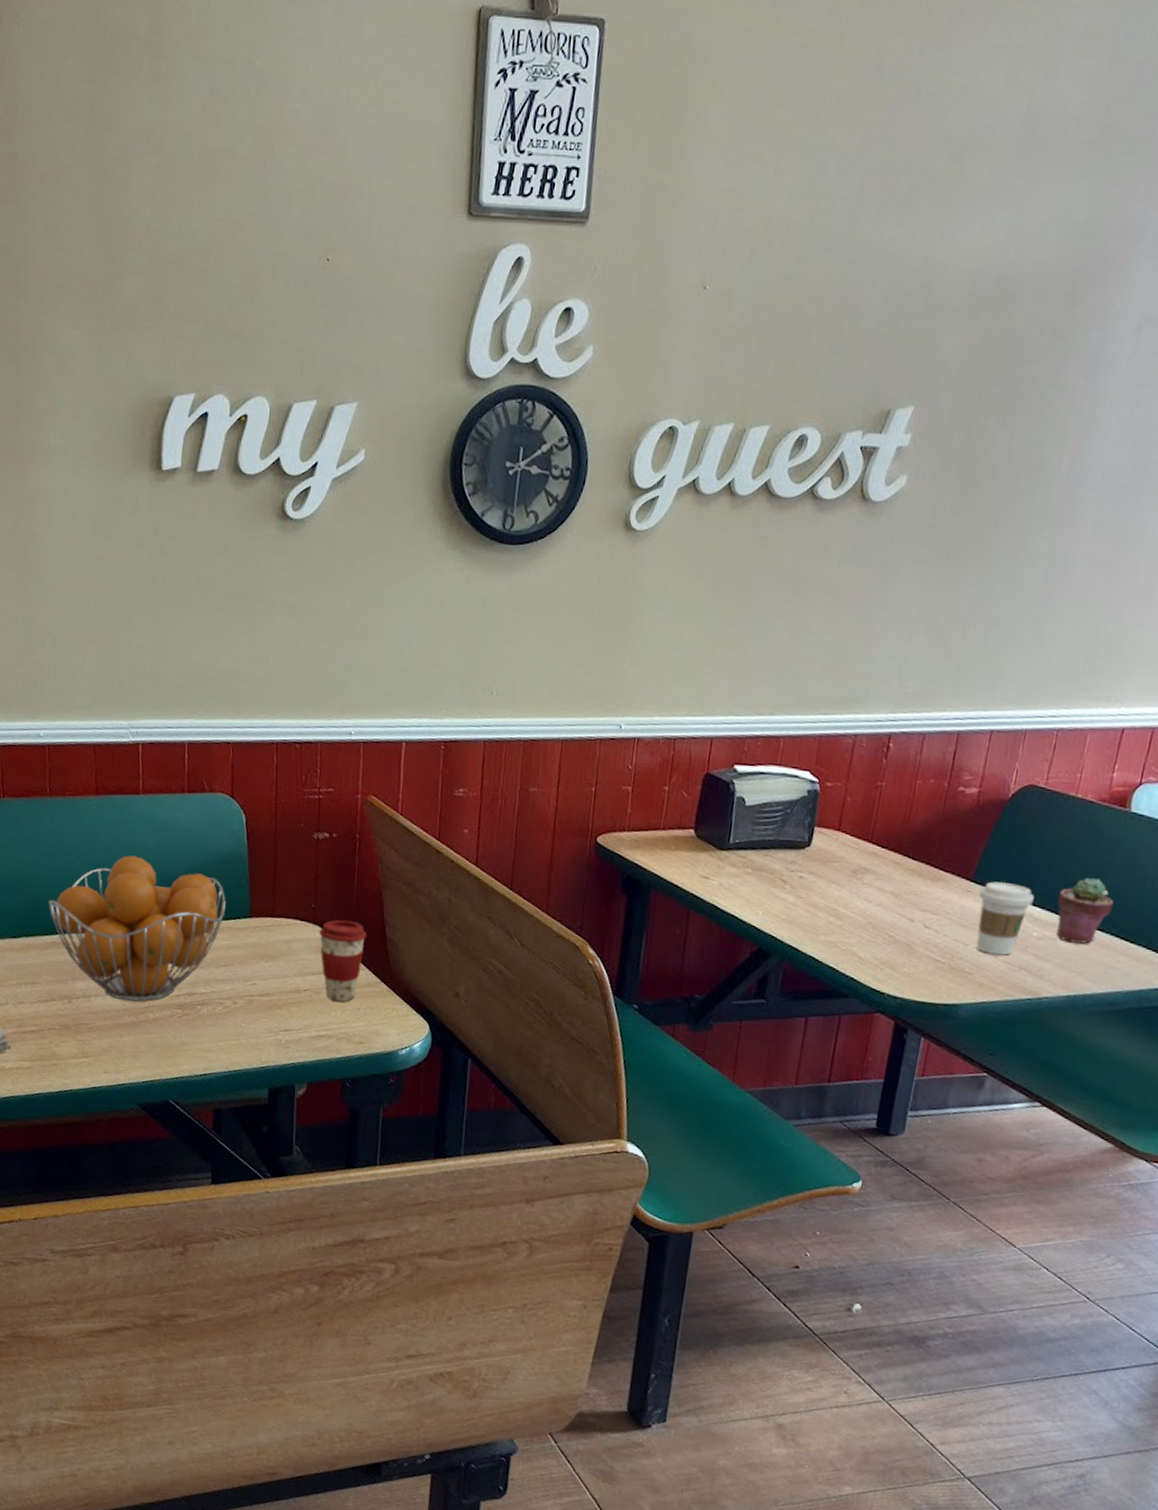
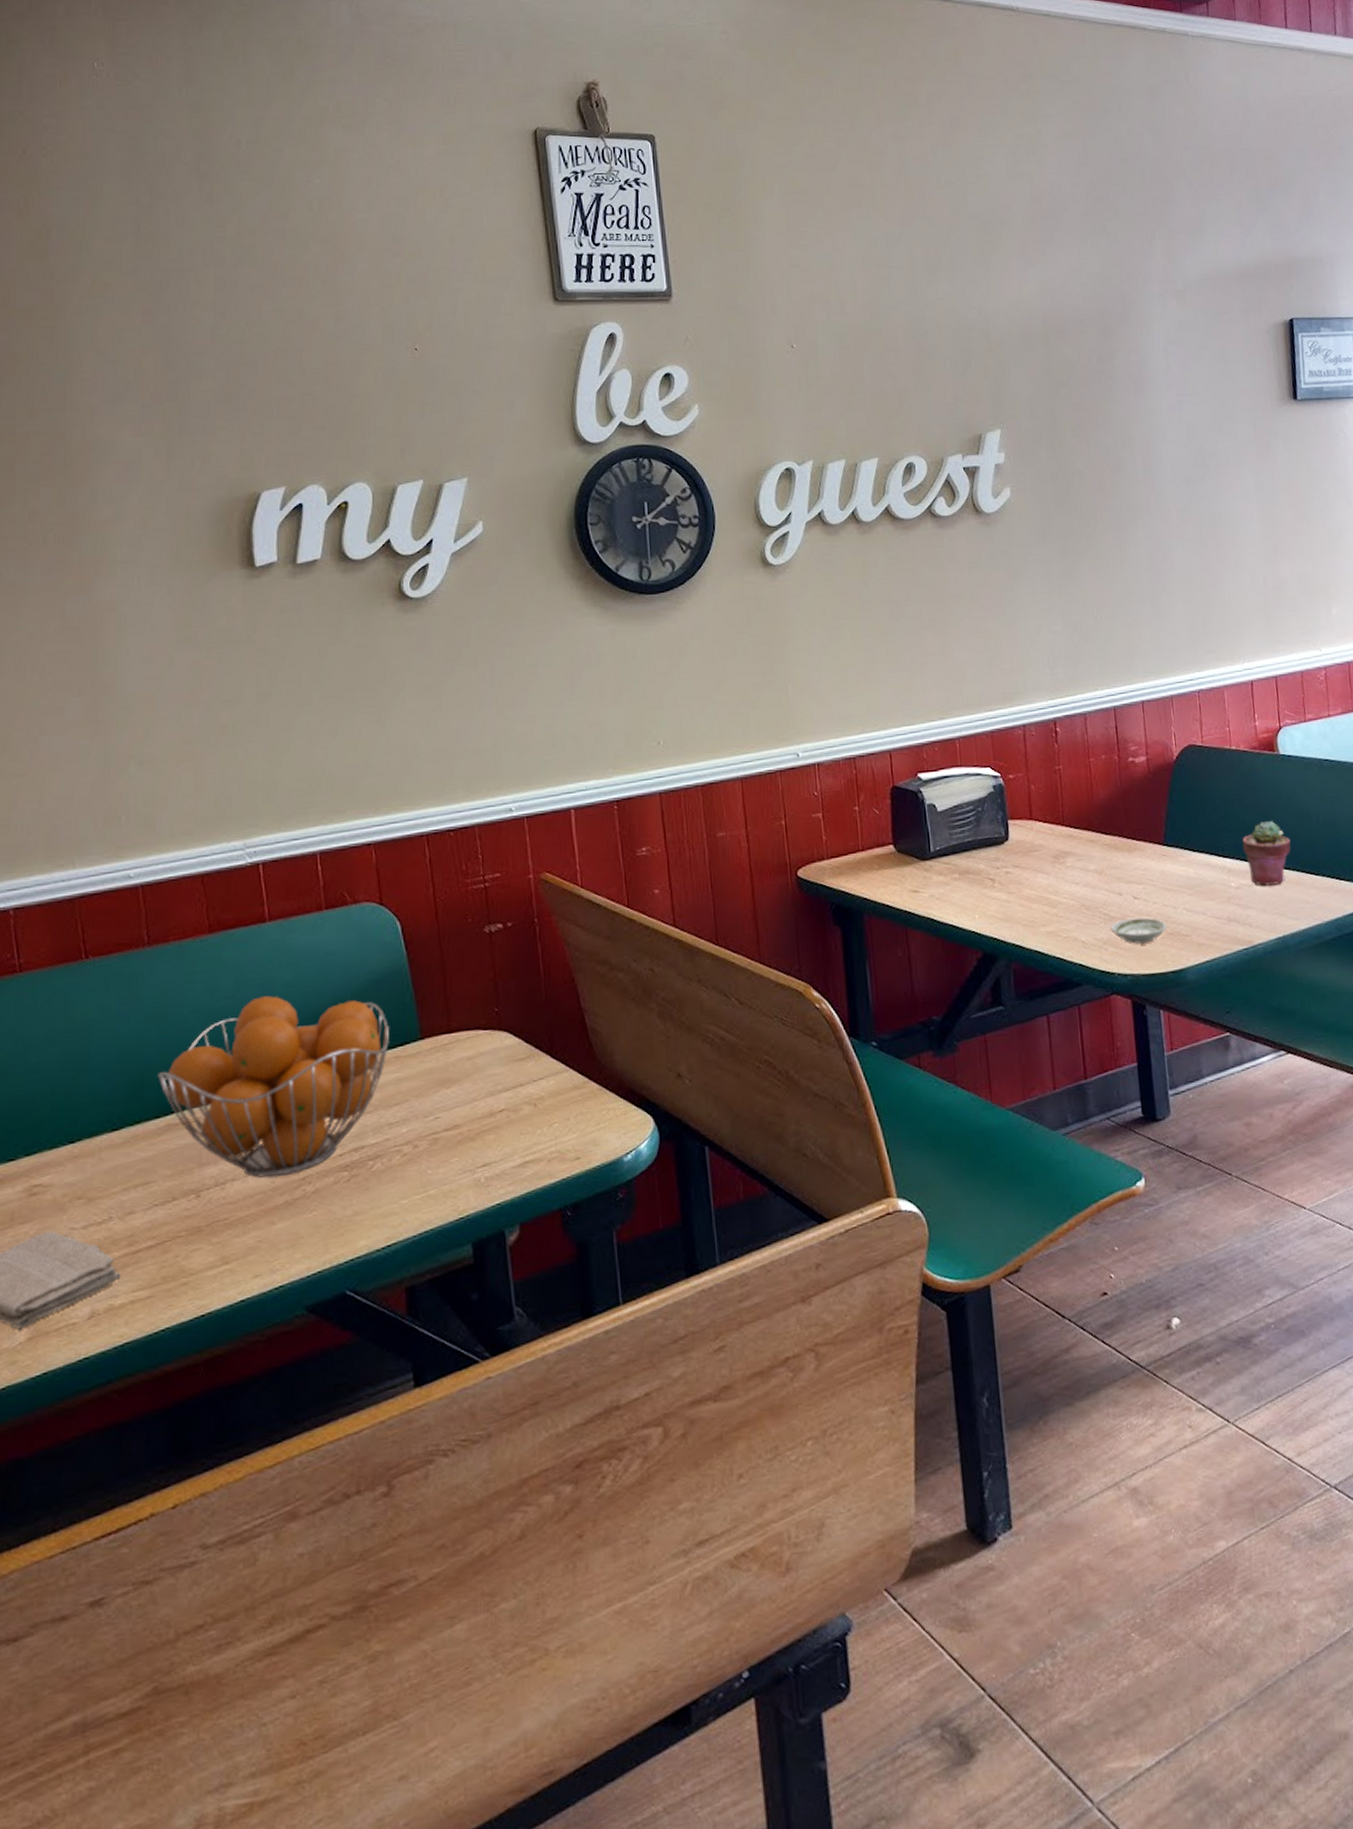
coffee cup: present [319,919,367,1002] -> none [507,1017,565,1116]
saucer: none [892,944,952,973] -> present [1111,917,1167,944]
coffee cup: present [976,881,1034,955] -> none [1173,840,1223,912]

